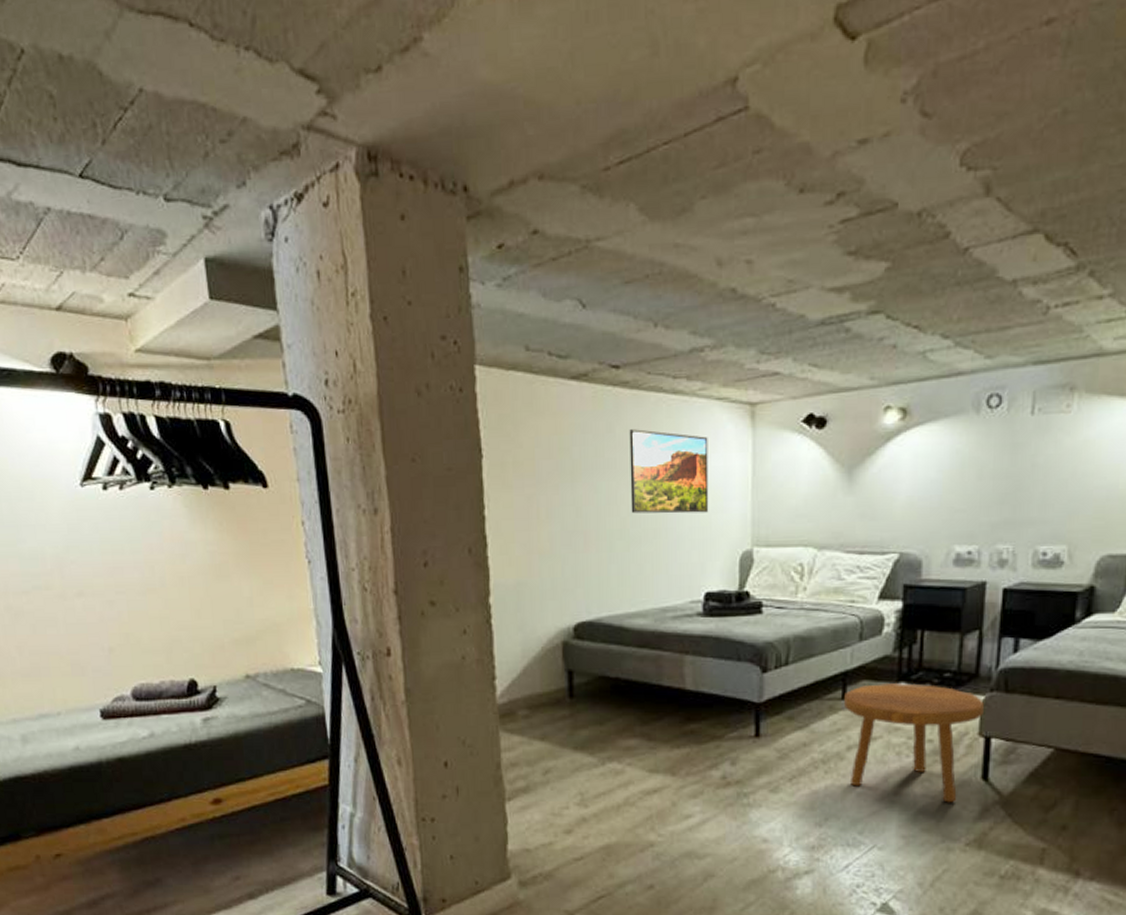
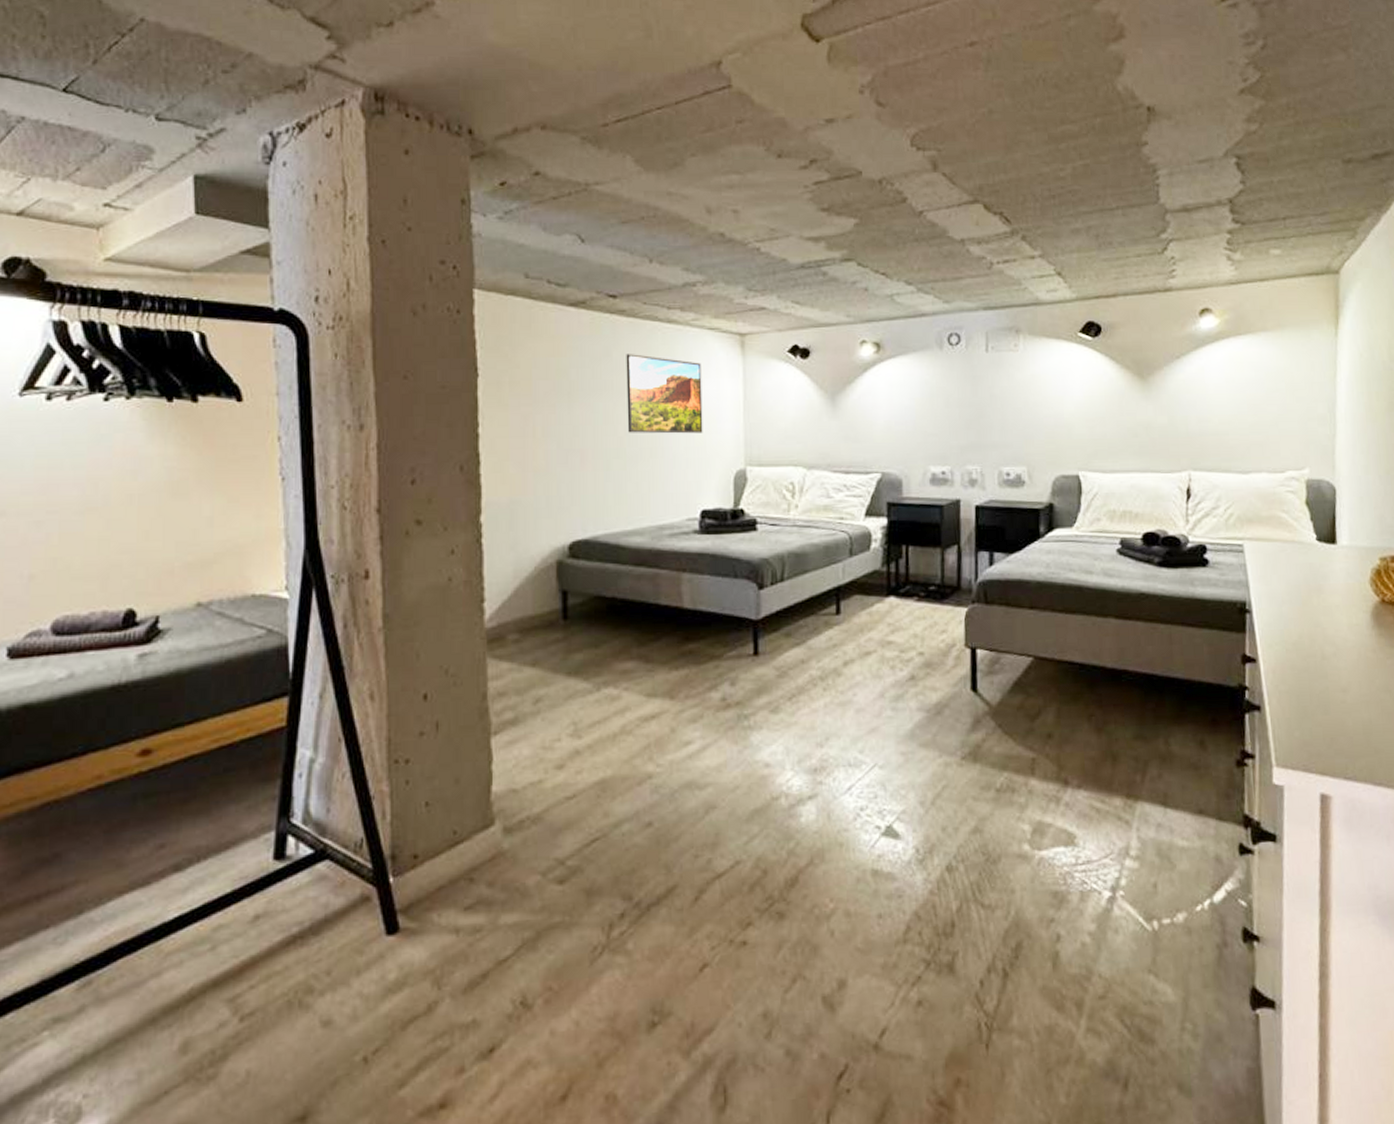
footstool: present [844,683,984,803] -> none [839,597,968,716]

